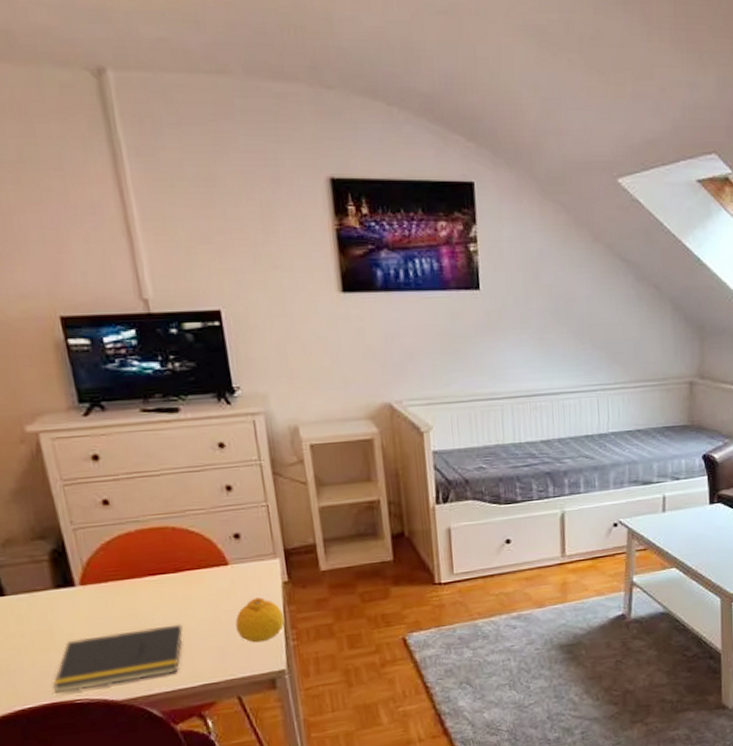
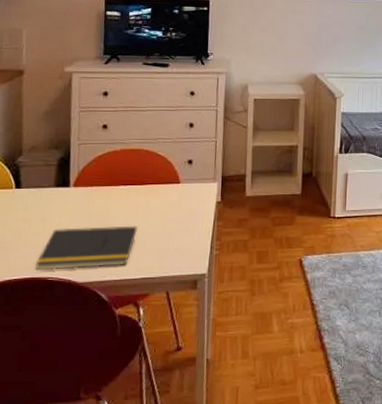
fruit: present [235,597,285,643] -> none [176,212,213,249]

